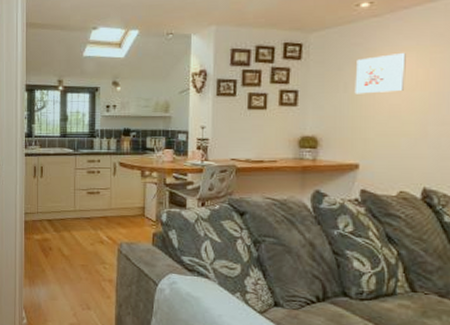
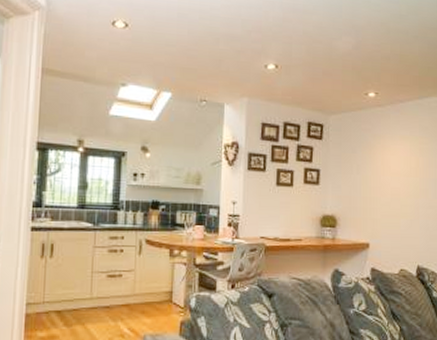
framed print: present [354,52,406,94] -> none [365,141,403,177]

